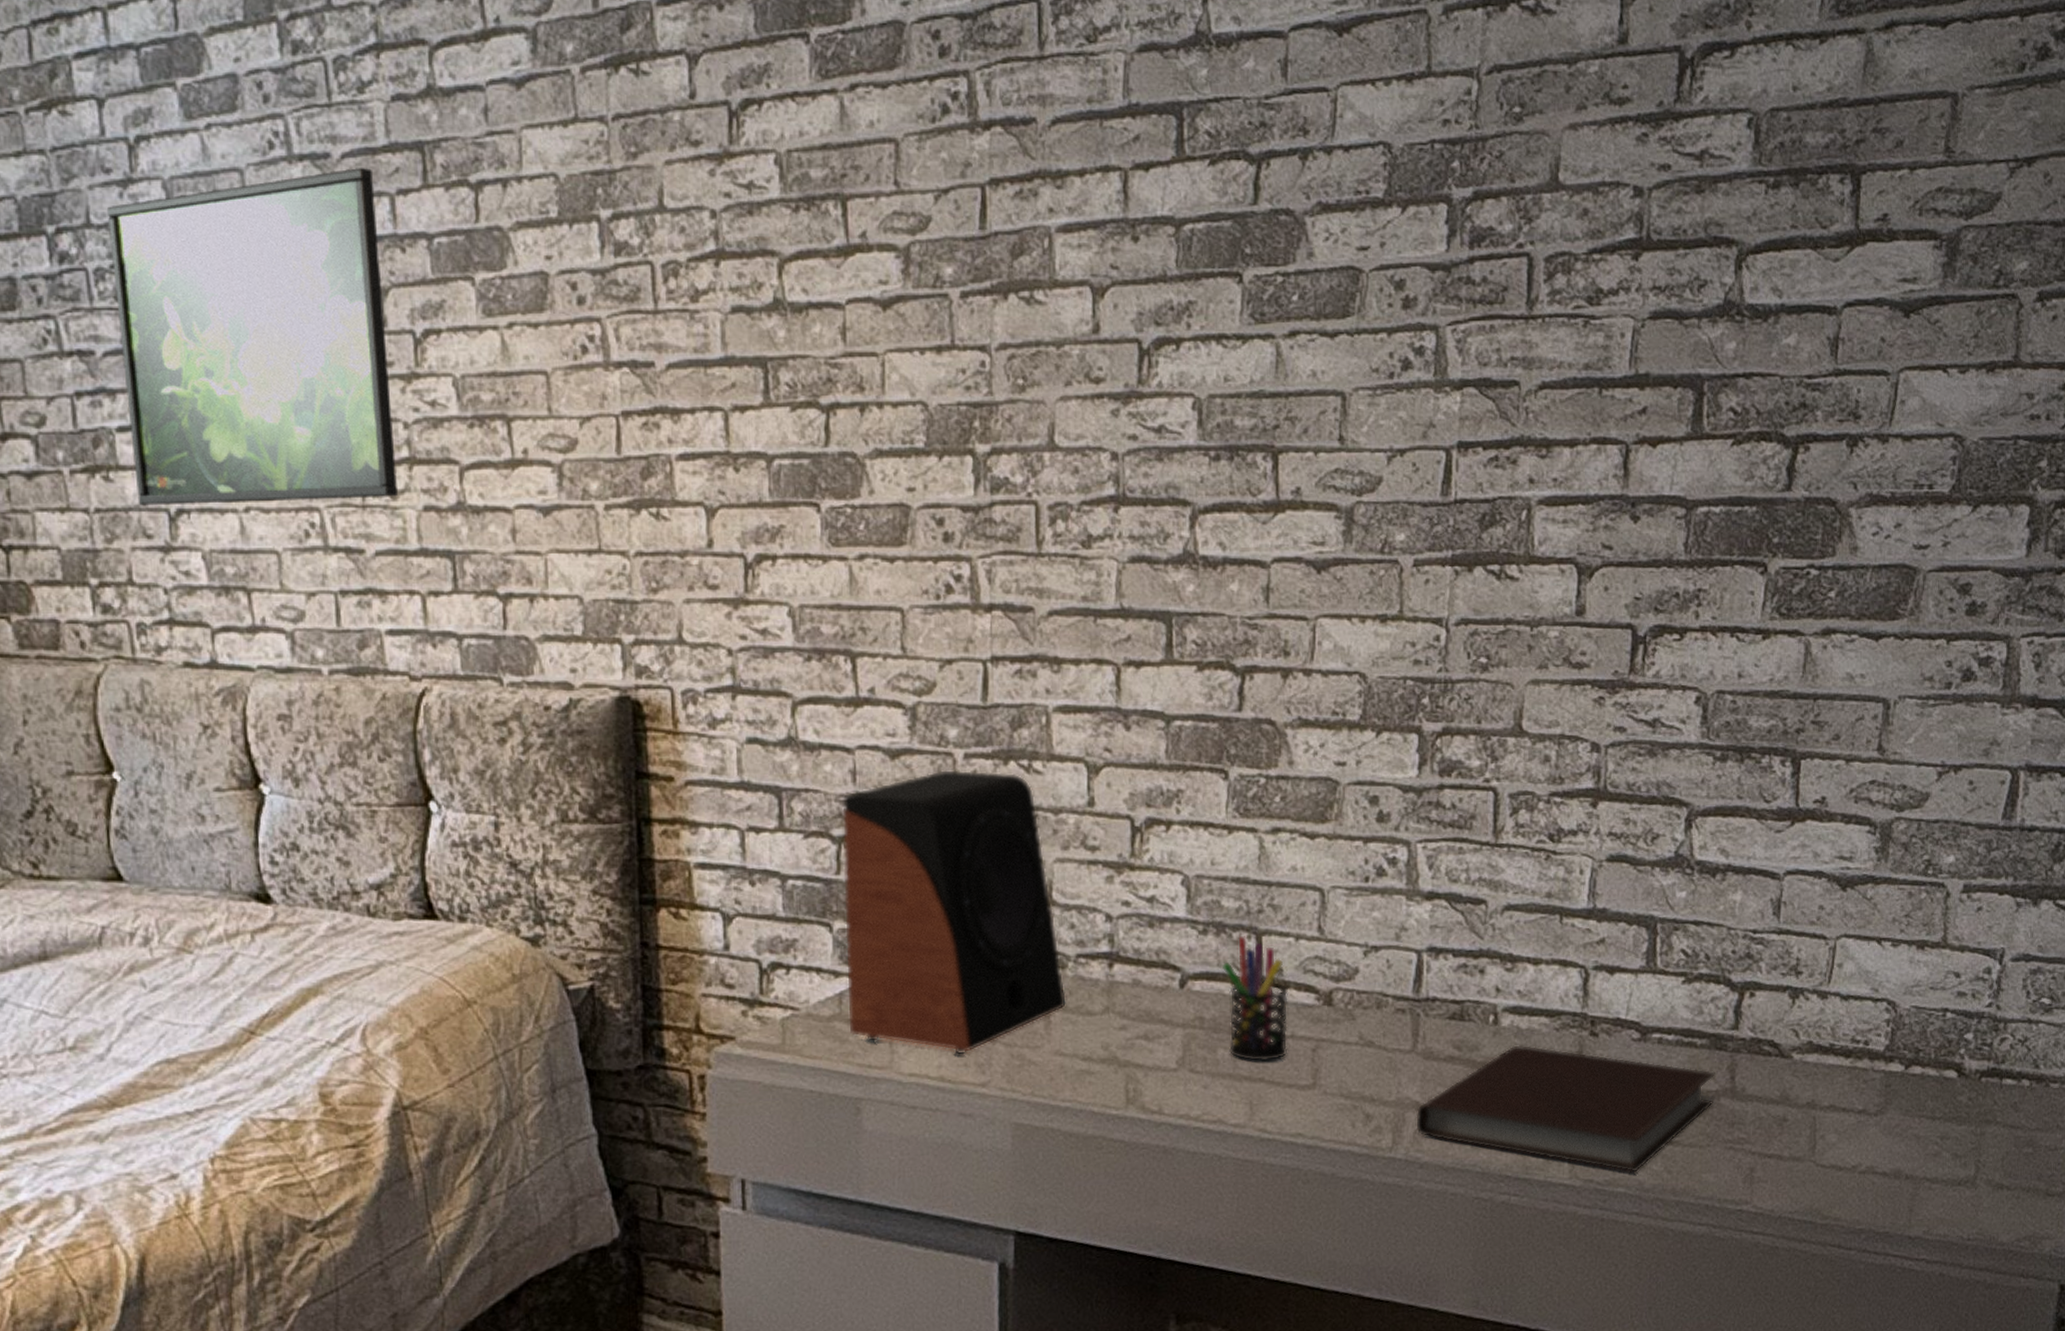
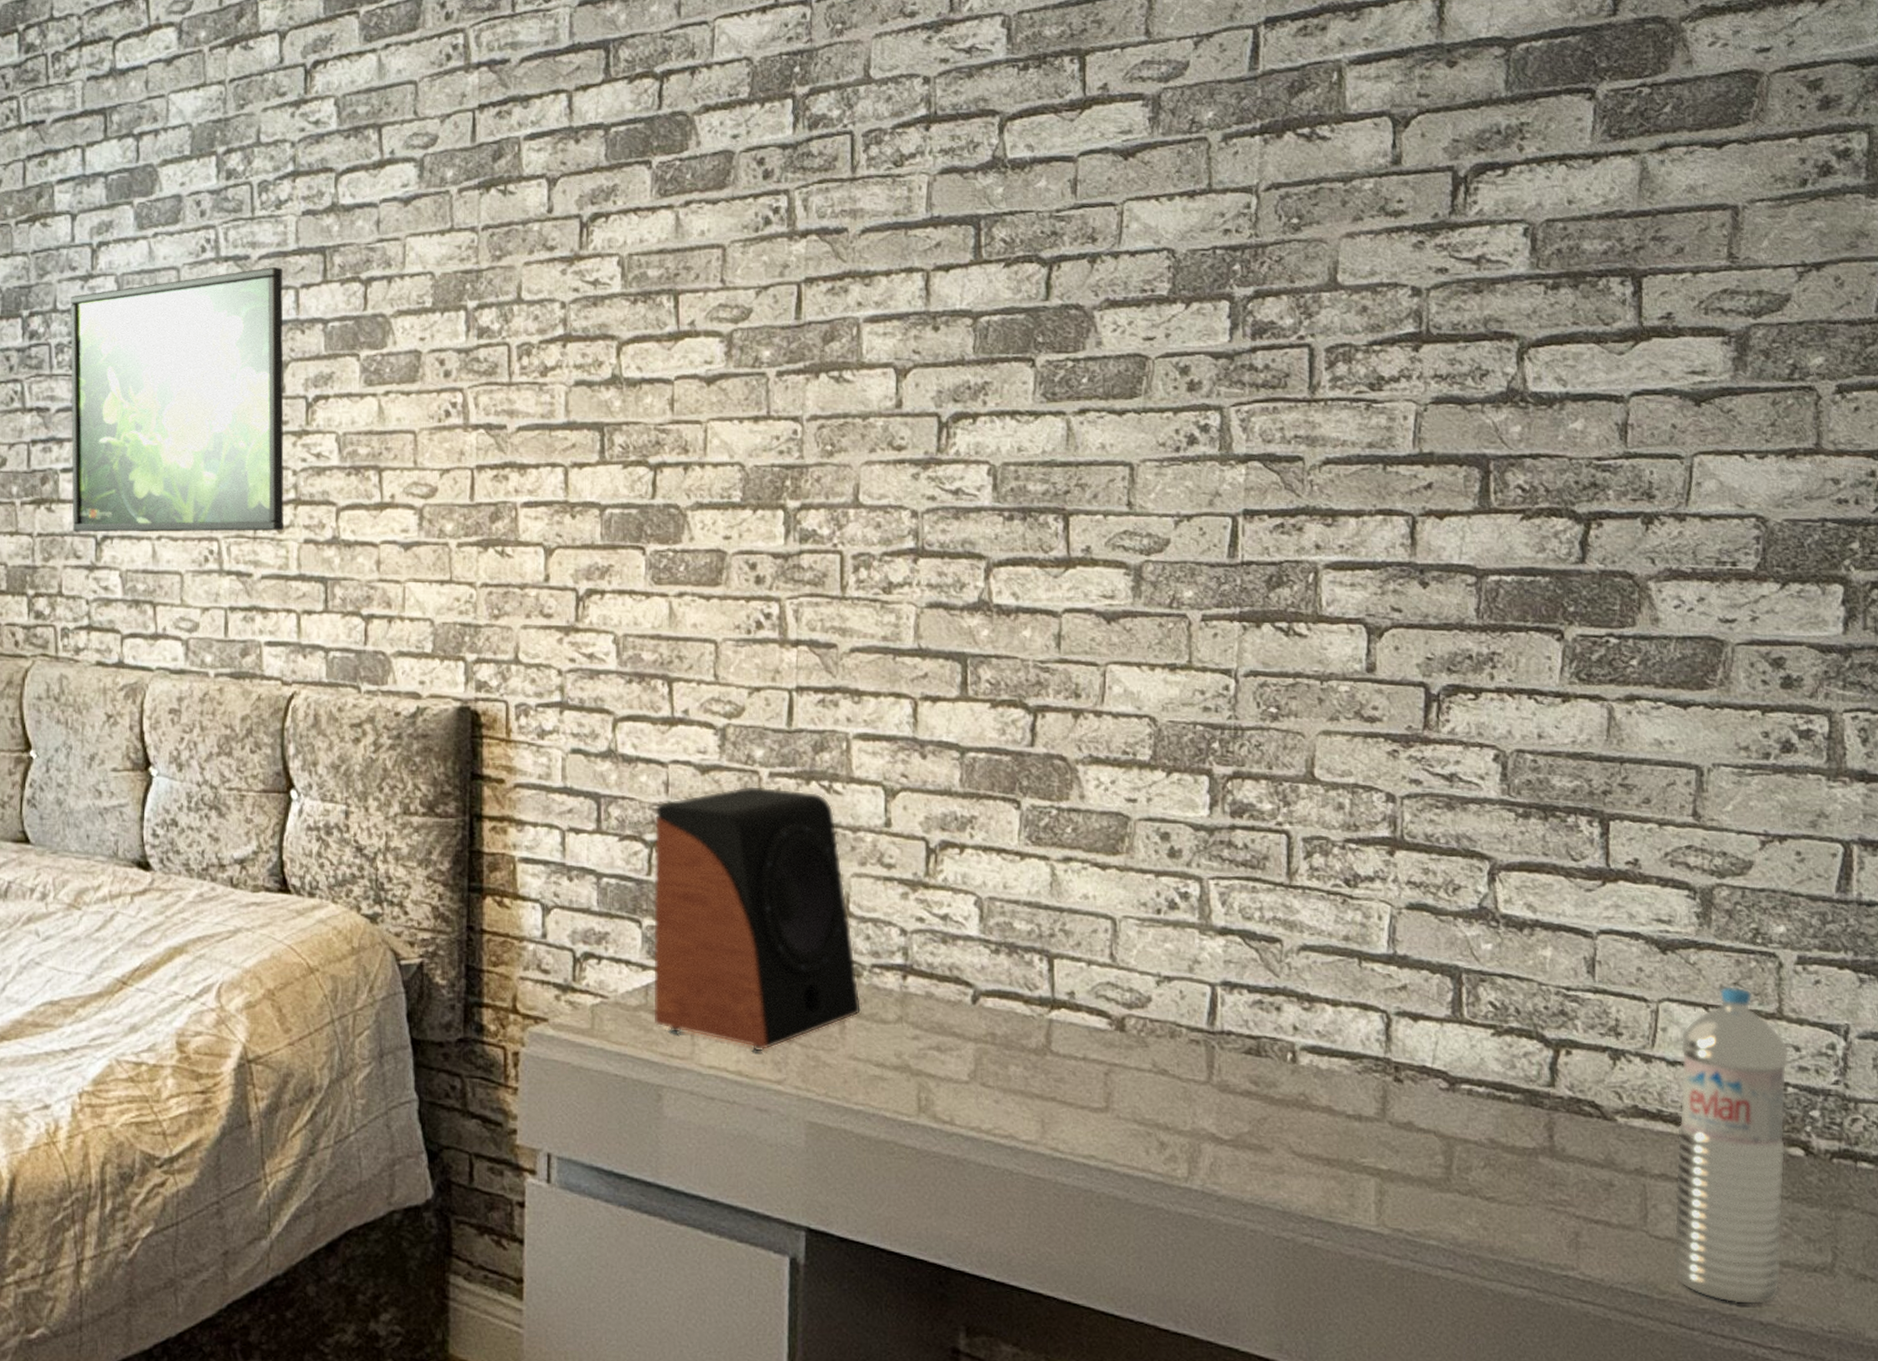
pen holder: present [1221,935,1289,1062] -> none [1013,957,1081,1082]
notebook: present [1416,1045,1715,1173] -> none [1212,1085,1532,1226]
water bottle: none [1836,918,1950,1222] -> present [1673,986,1789,1305]

